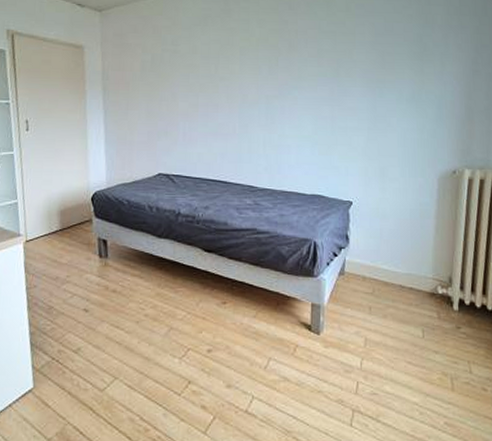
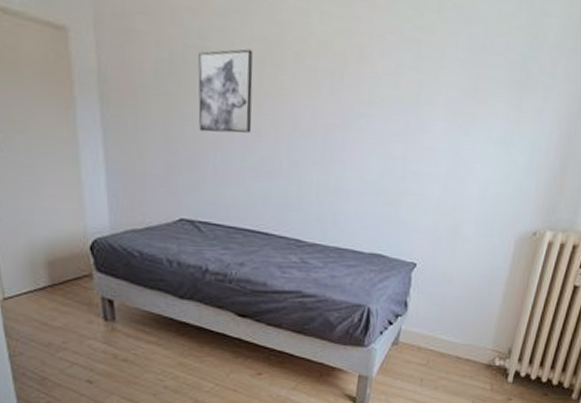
wall art: none [171,49,211,108] -> present [198,49,253,133]

